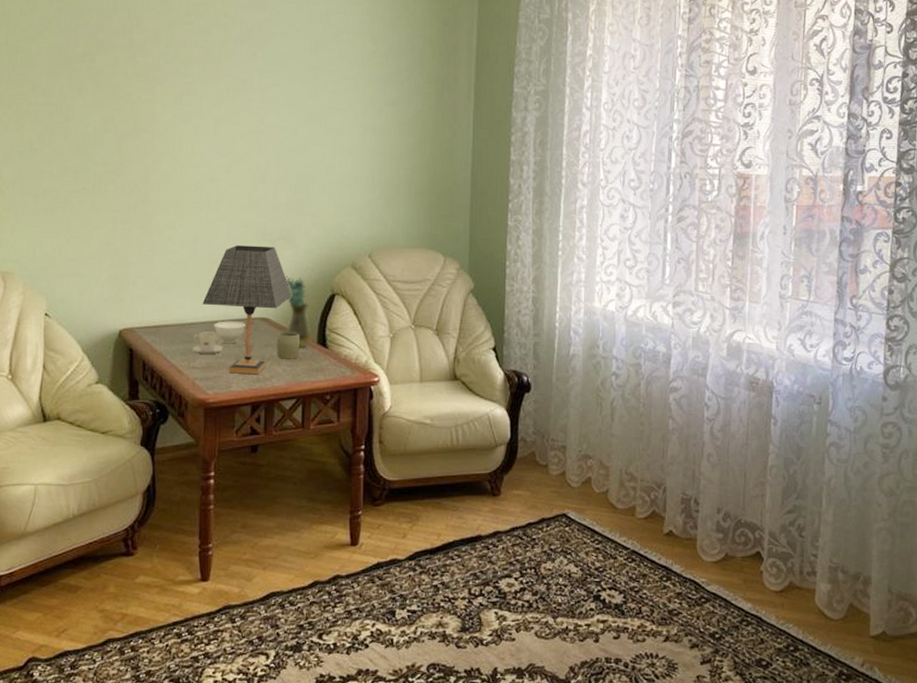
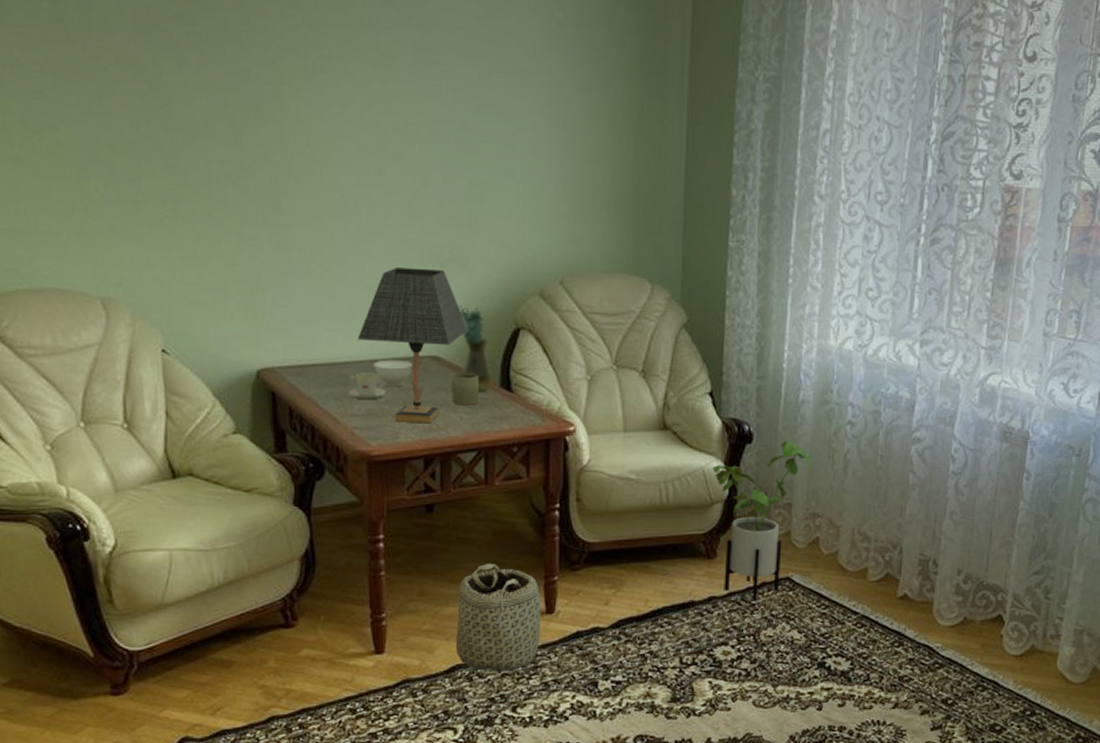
basket: none [270,498,347,600] -> present [455,563,541,672]
house plant: none [496,390,582,536] -> present [712,441,812,601]

